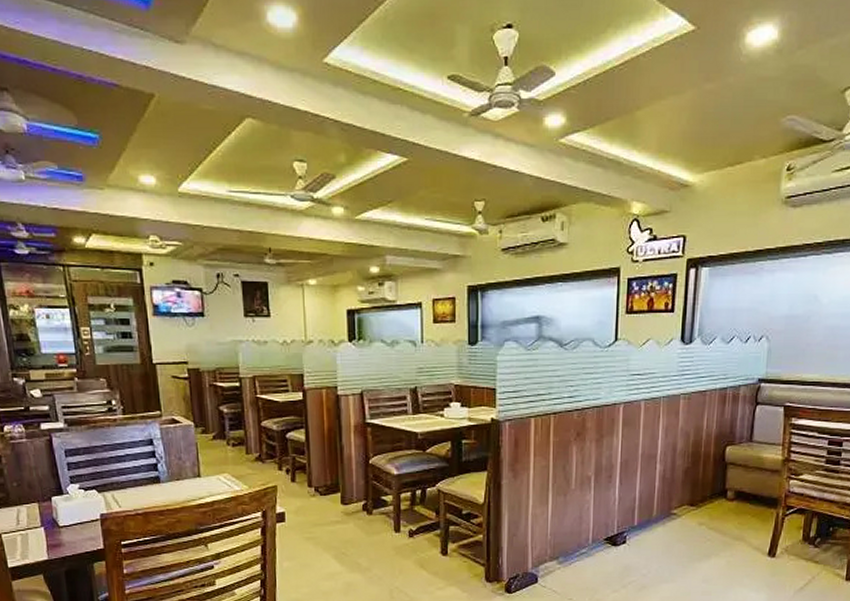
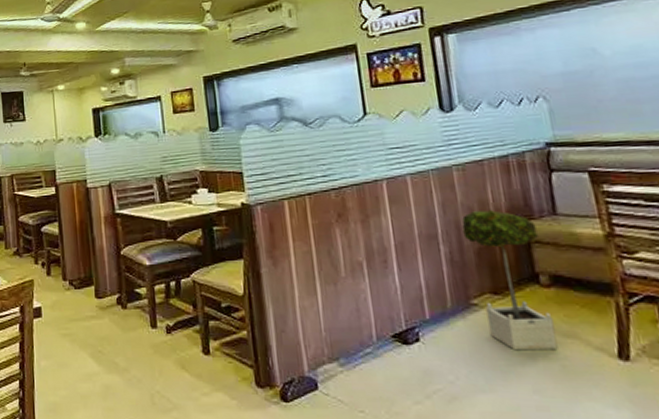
potted tree: none [677,434,734,550] -> present [462,209,558,351]

